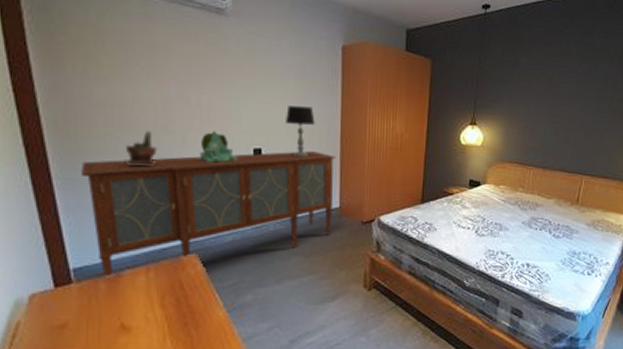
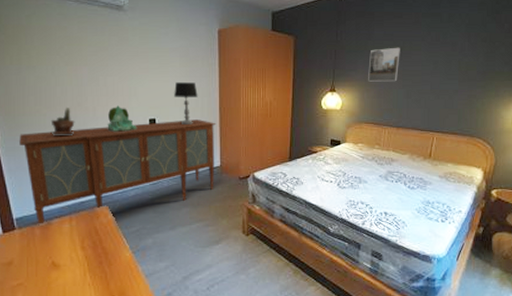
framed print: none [513,78,549,117] -> present [368,47,400,82]

